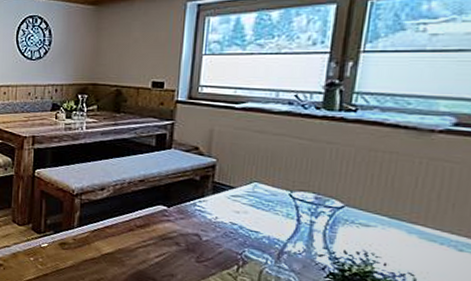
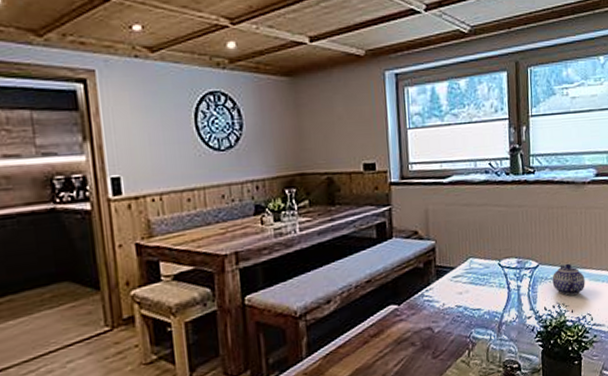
teapot: none [360,213,412,249] -> present [552,263,585,296]

